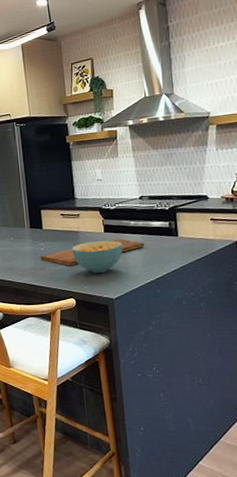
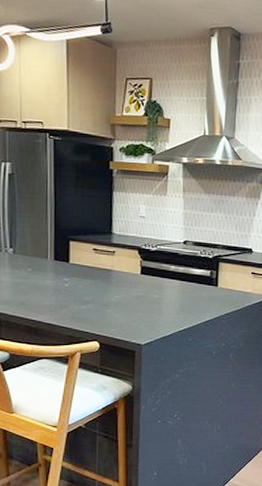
cutting board: present [40,239,145,266] -> none [63,282,183,307]
cereal bowl: present [72,240,123,273] -> none [102,283,159,317]

